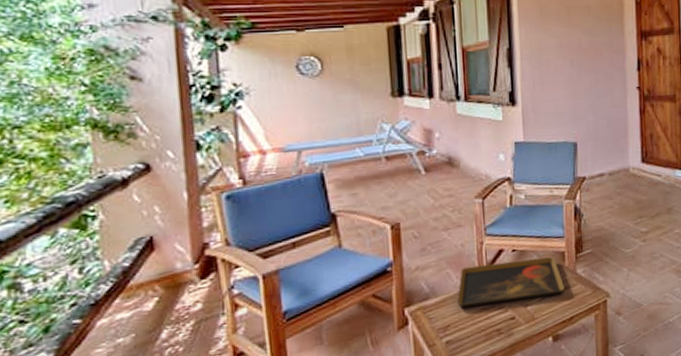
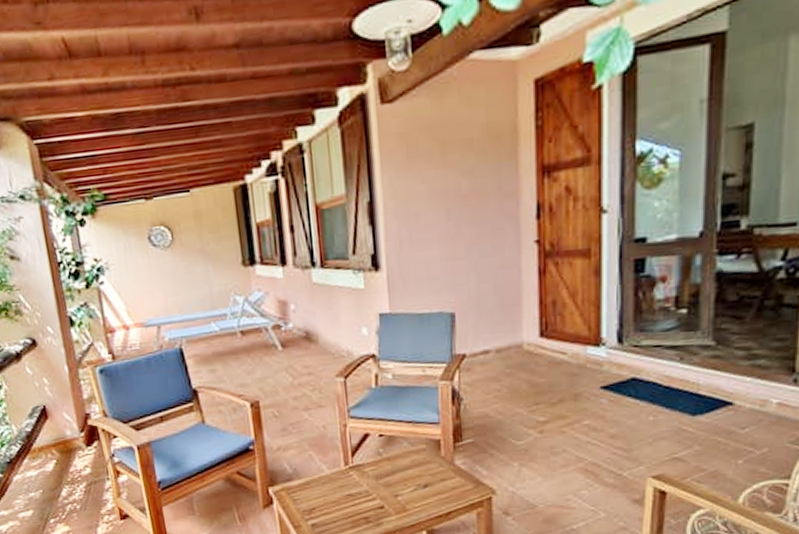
decorative tray: present [456,257,565,309] -> none [320,444,441,493]

